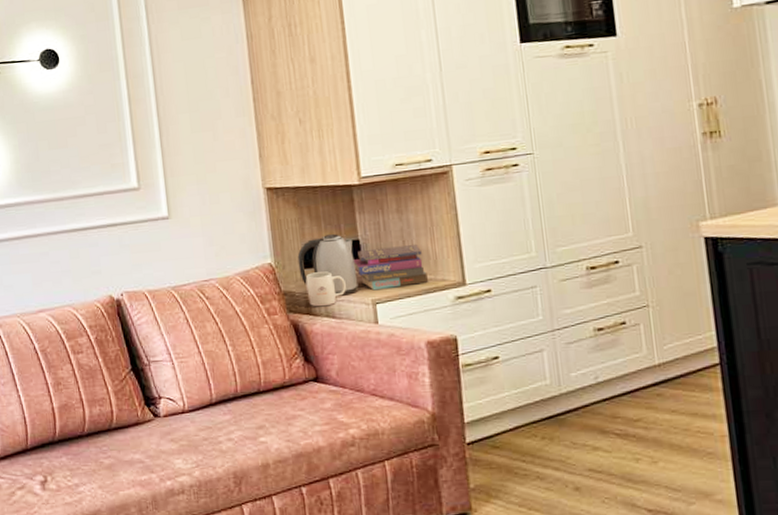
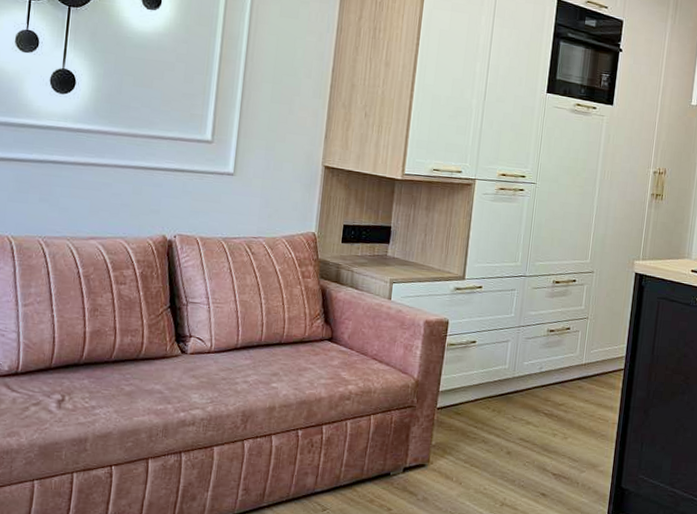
kettle: present [297,233,359,298] -> none [336,216,386,273]
mug: present [305,271,347,307] -> none [339,247,373,278]
books: present [353,245,428,291] -> none [382,236,438,273]

